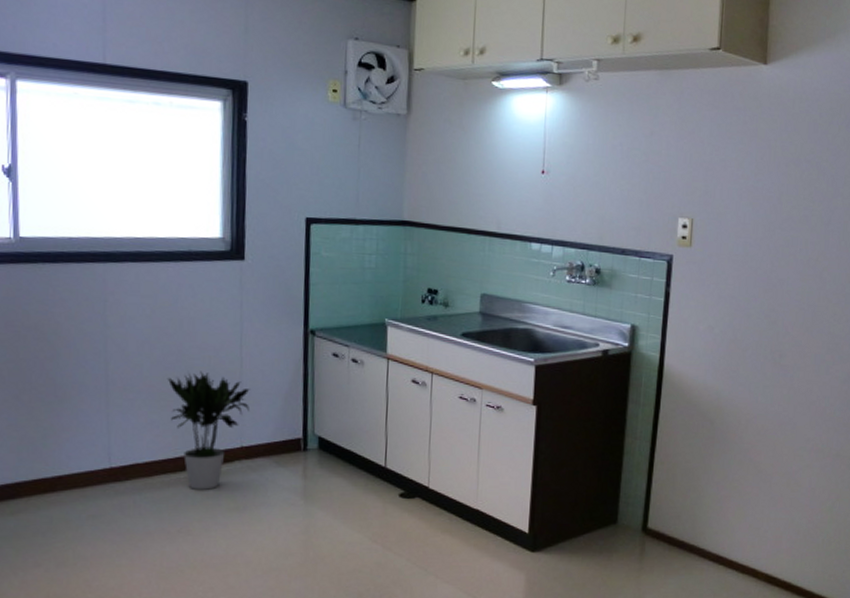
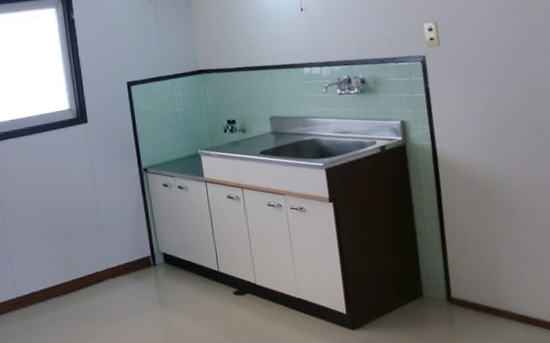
potted plant: present [167,371,250,490] -> none [46,213,108,307]

